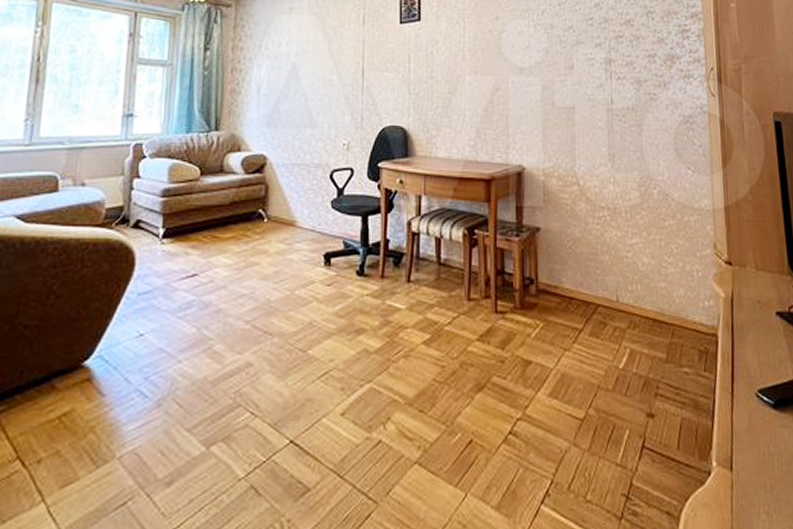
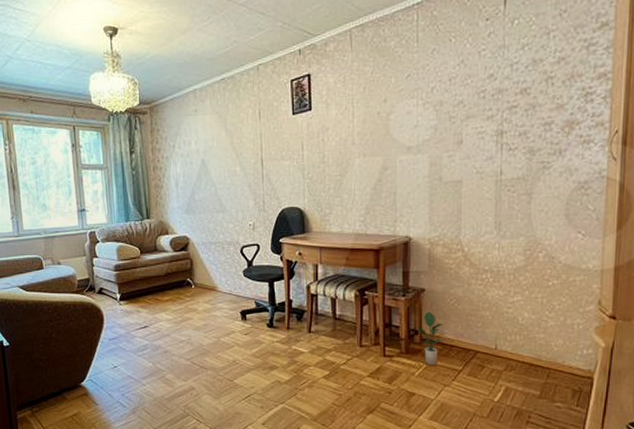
potted plant: none [533,255,562,323] -> present [417,311,443,365]

